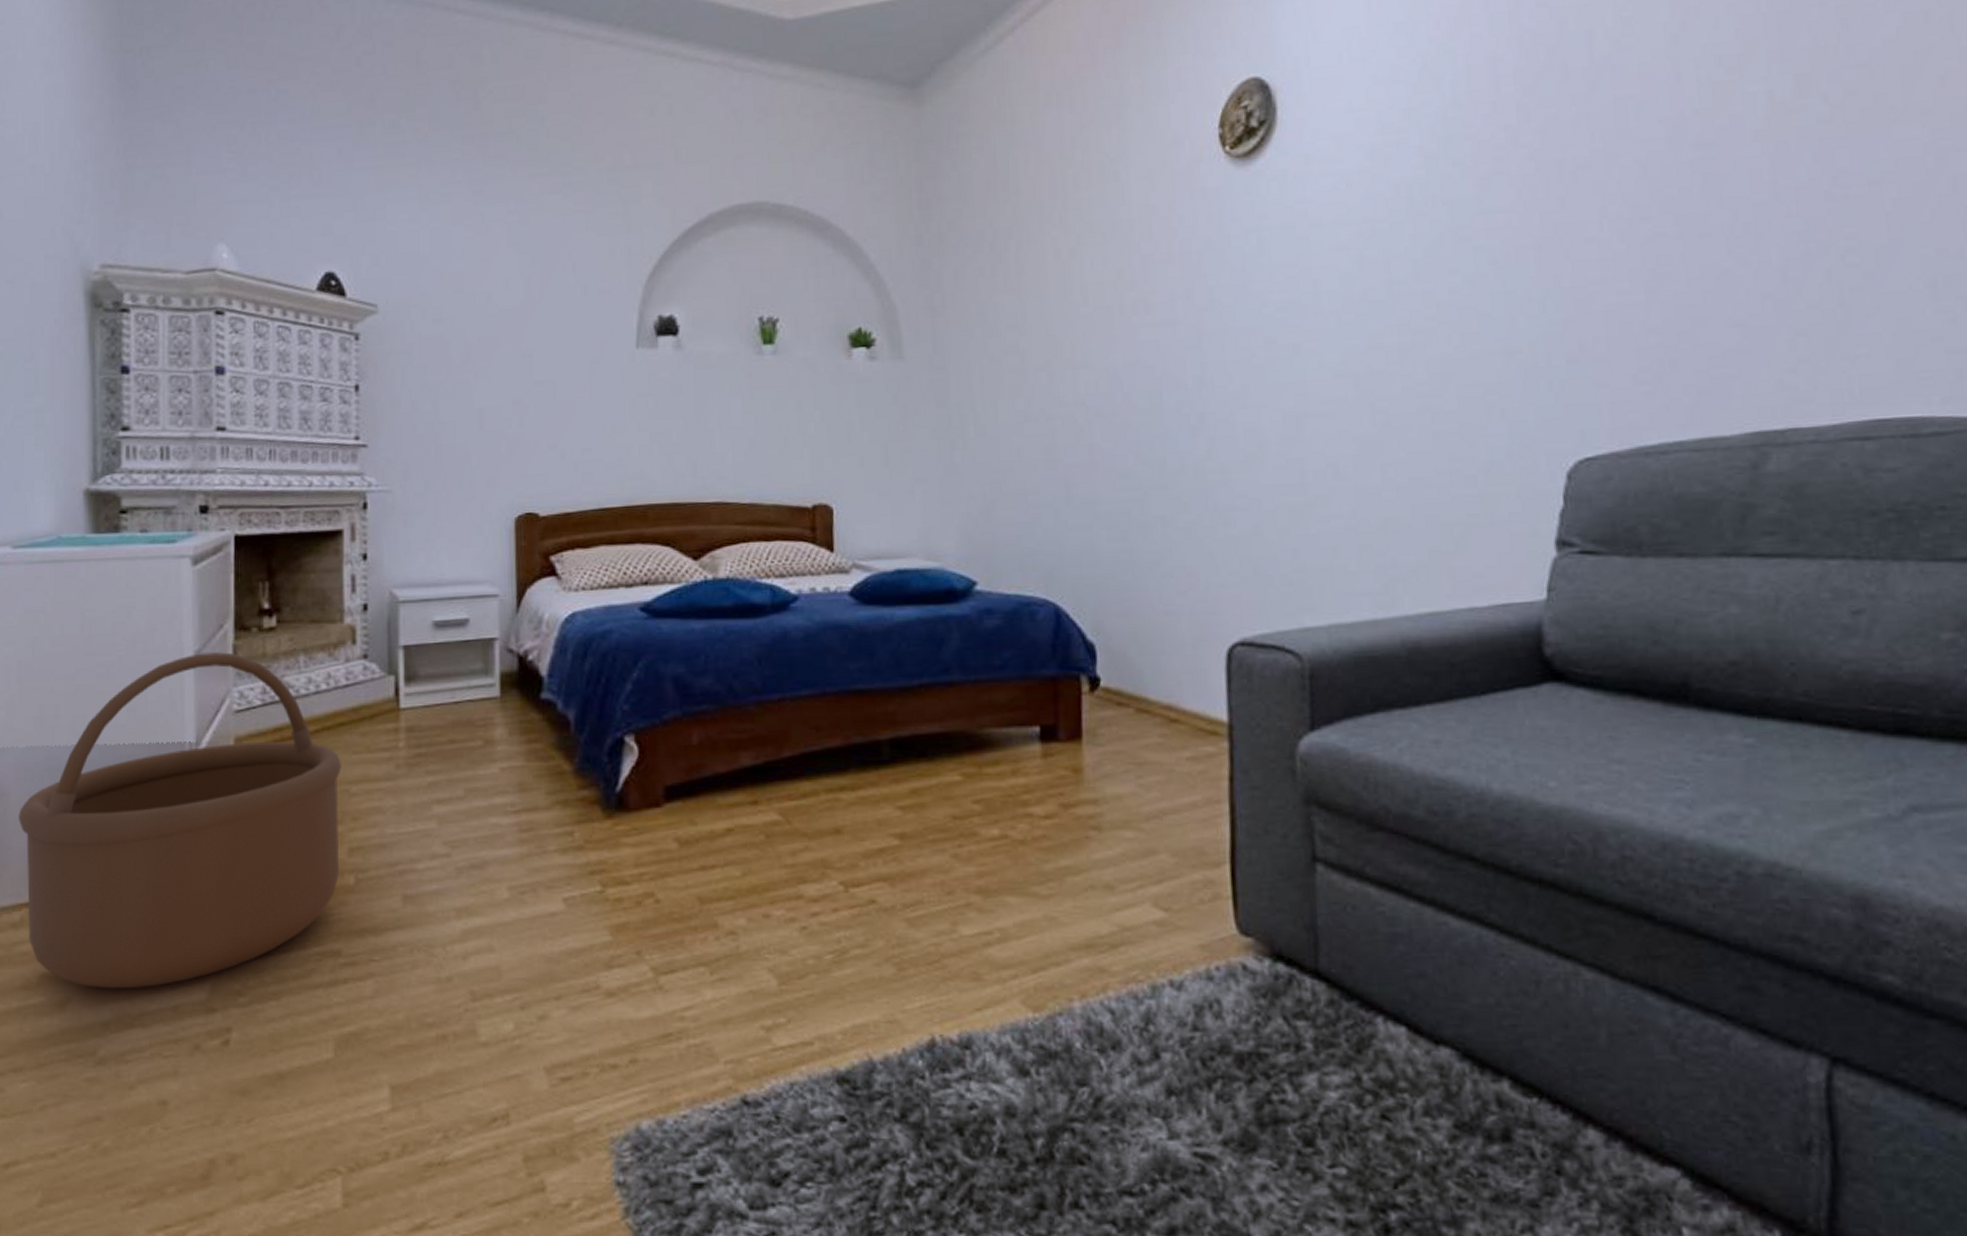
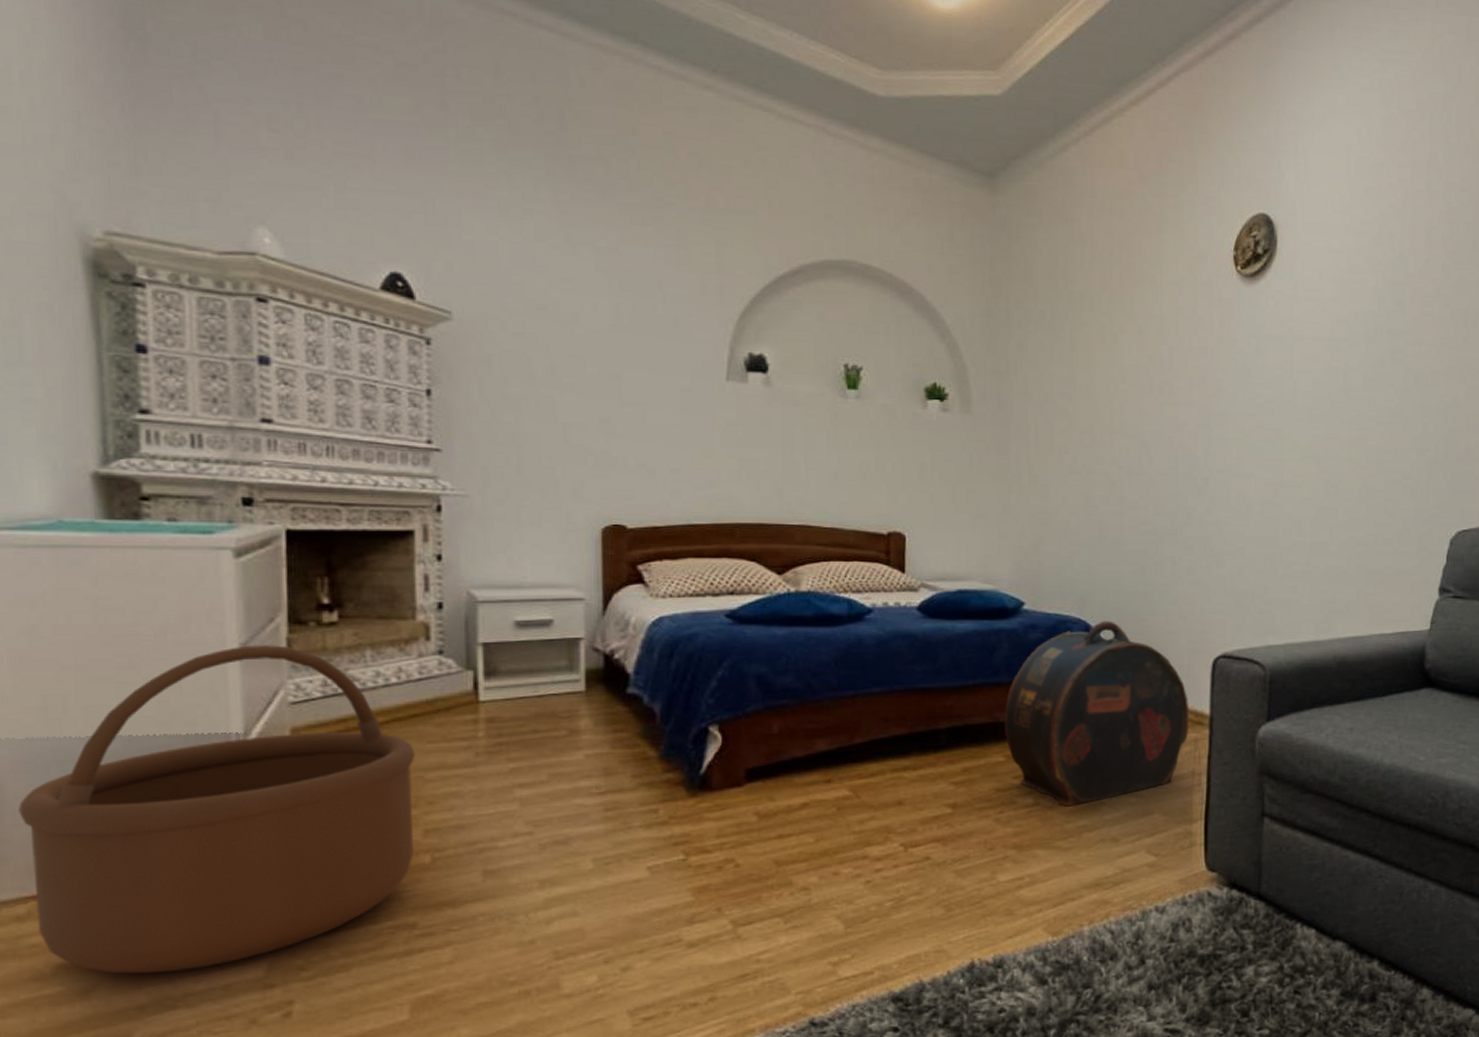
hat box: none [958,601,1201,841] -> present [1004,621,1189,807]

